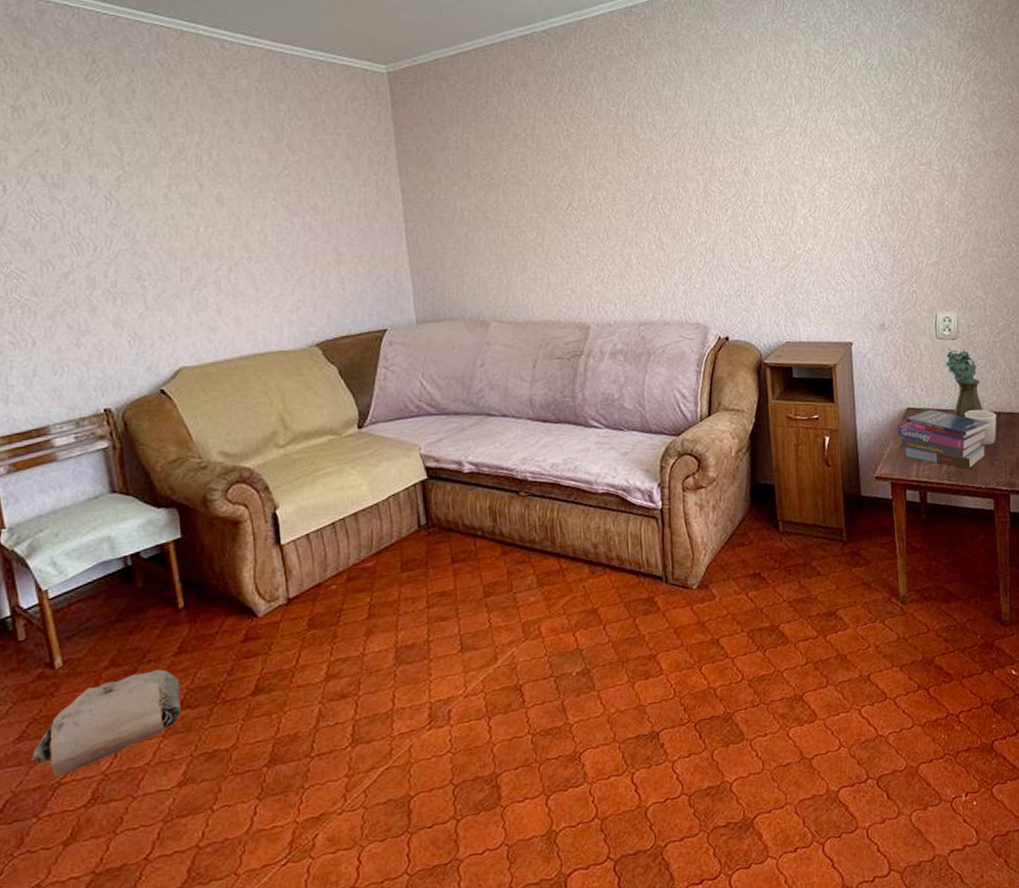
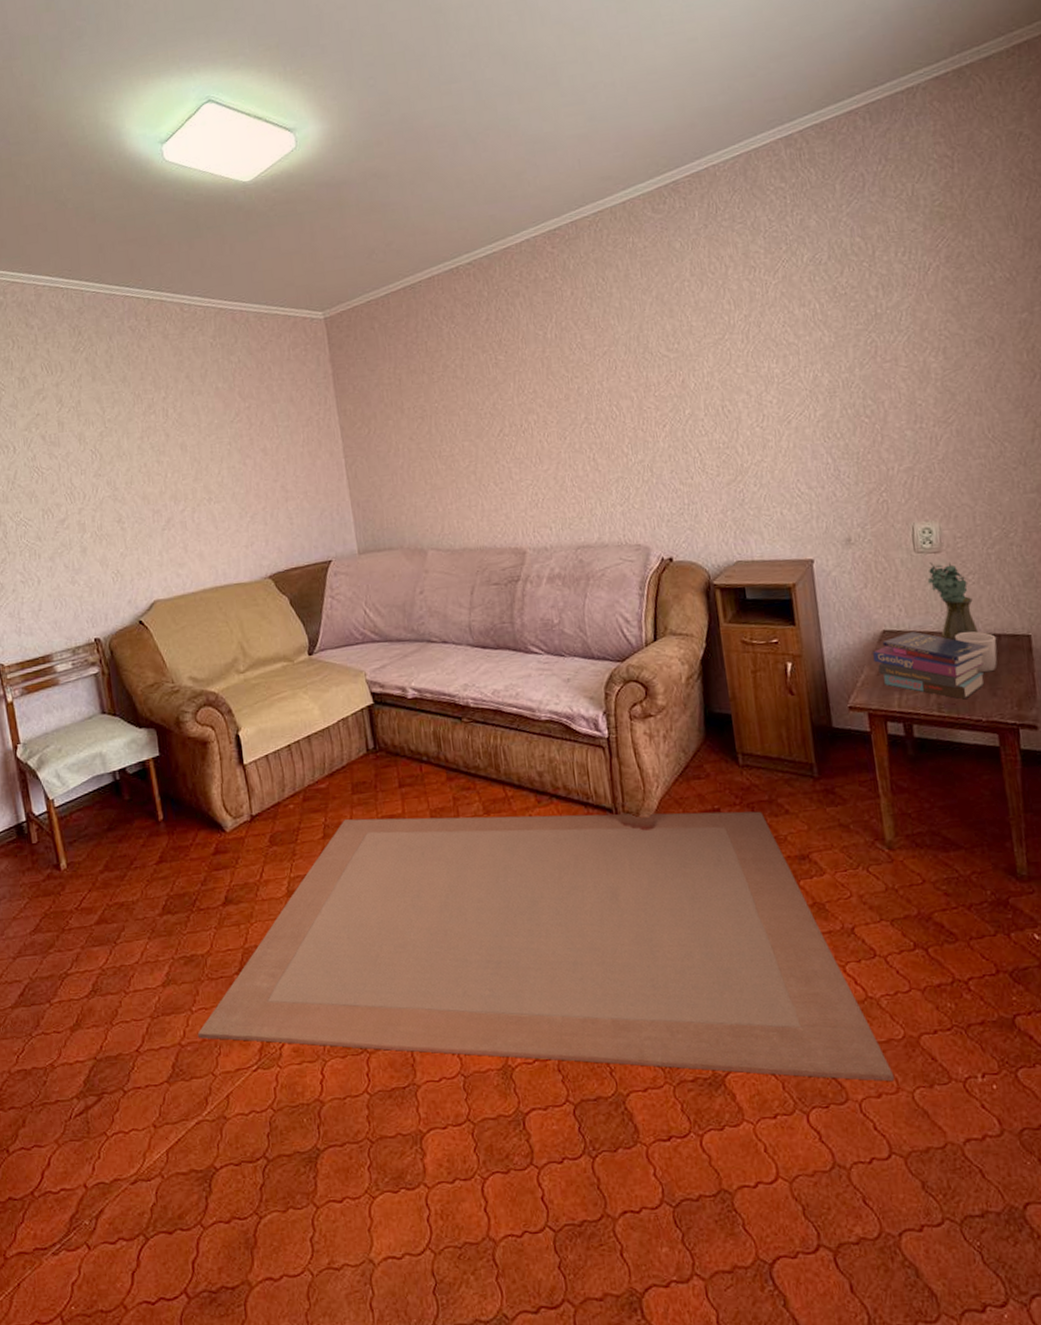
bag: present [32,669,181,777] -> none [44,876,163,968]
rug: none [218,573,897,838] -> present [197,811,895,1082]

